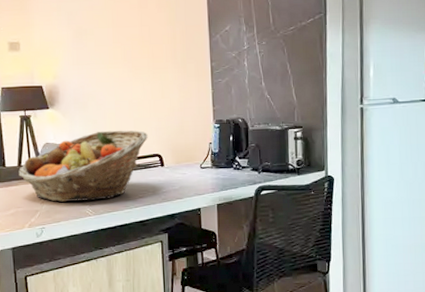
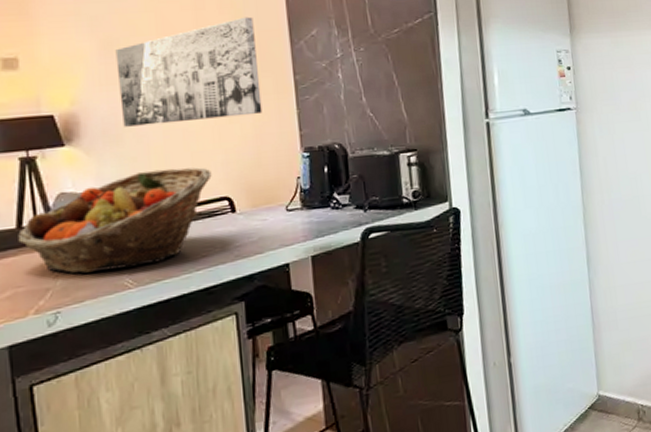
wall art: none [84,14,186,97] -> present [115,16,263,127]

